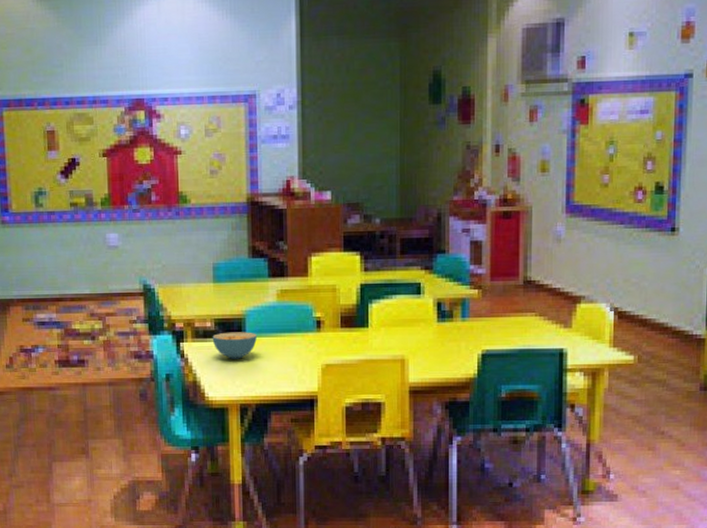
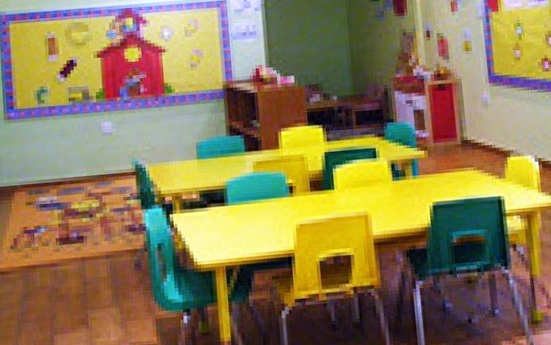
cereal bowl: present [212,332,257,359] -> none [198,200,238,226]

